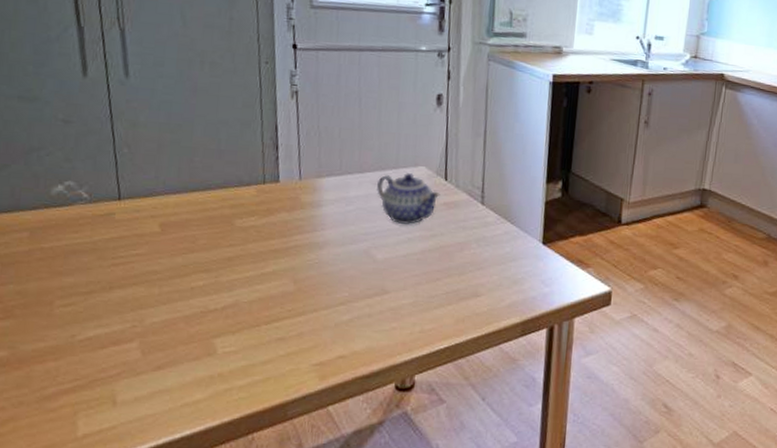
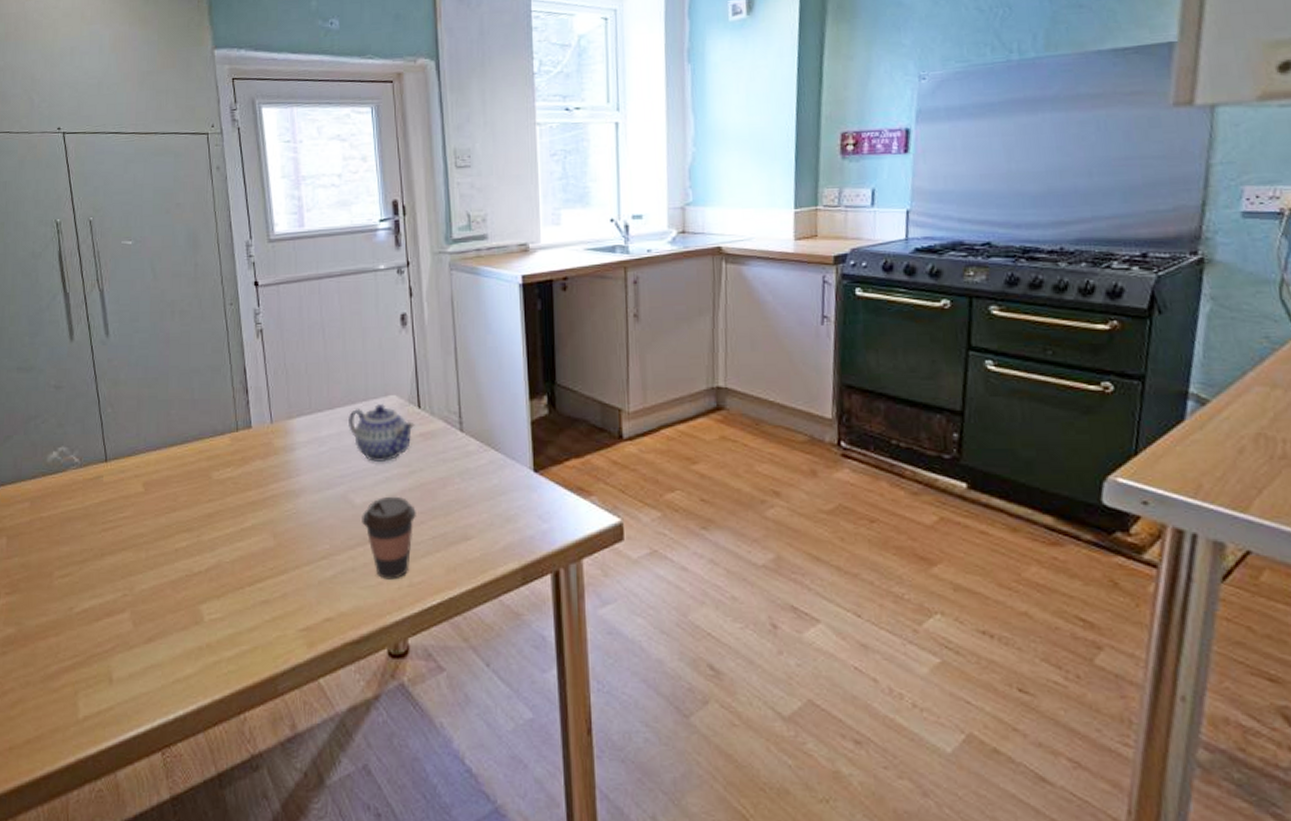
coffee cup: none [381,254,433,326] -> present [362,496,416,580]

